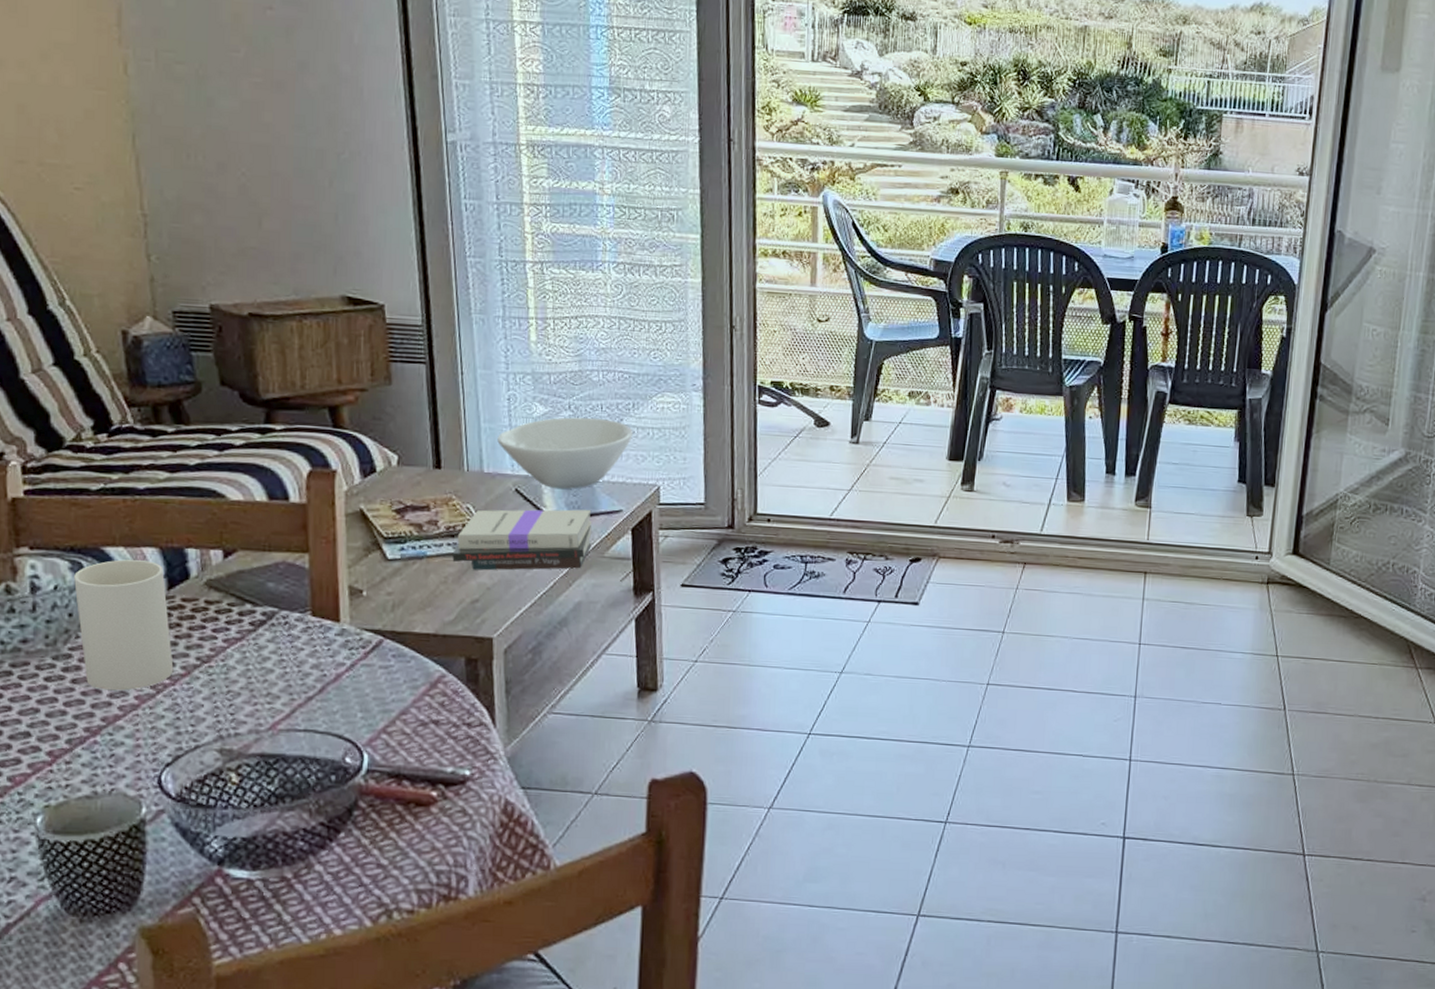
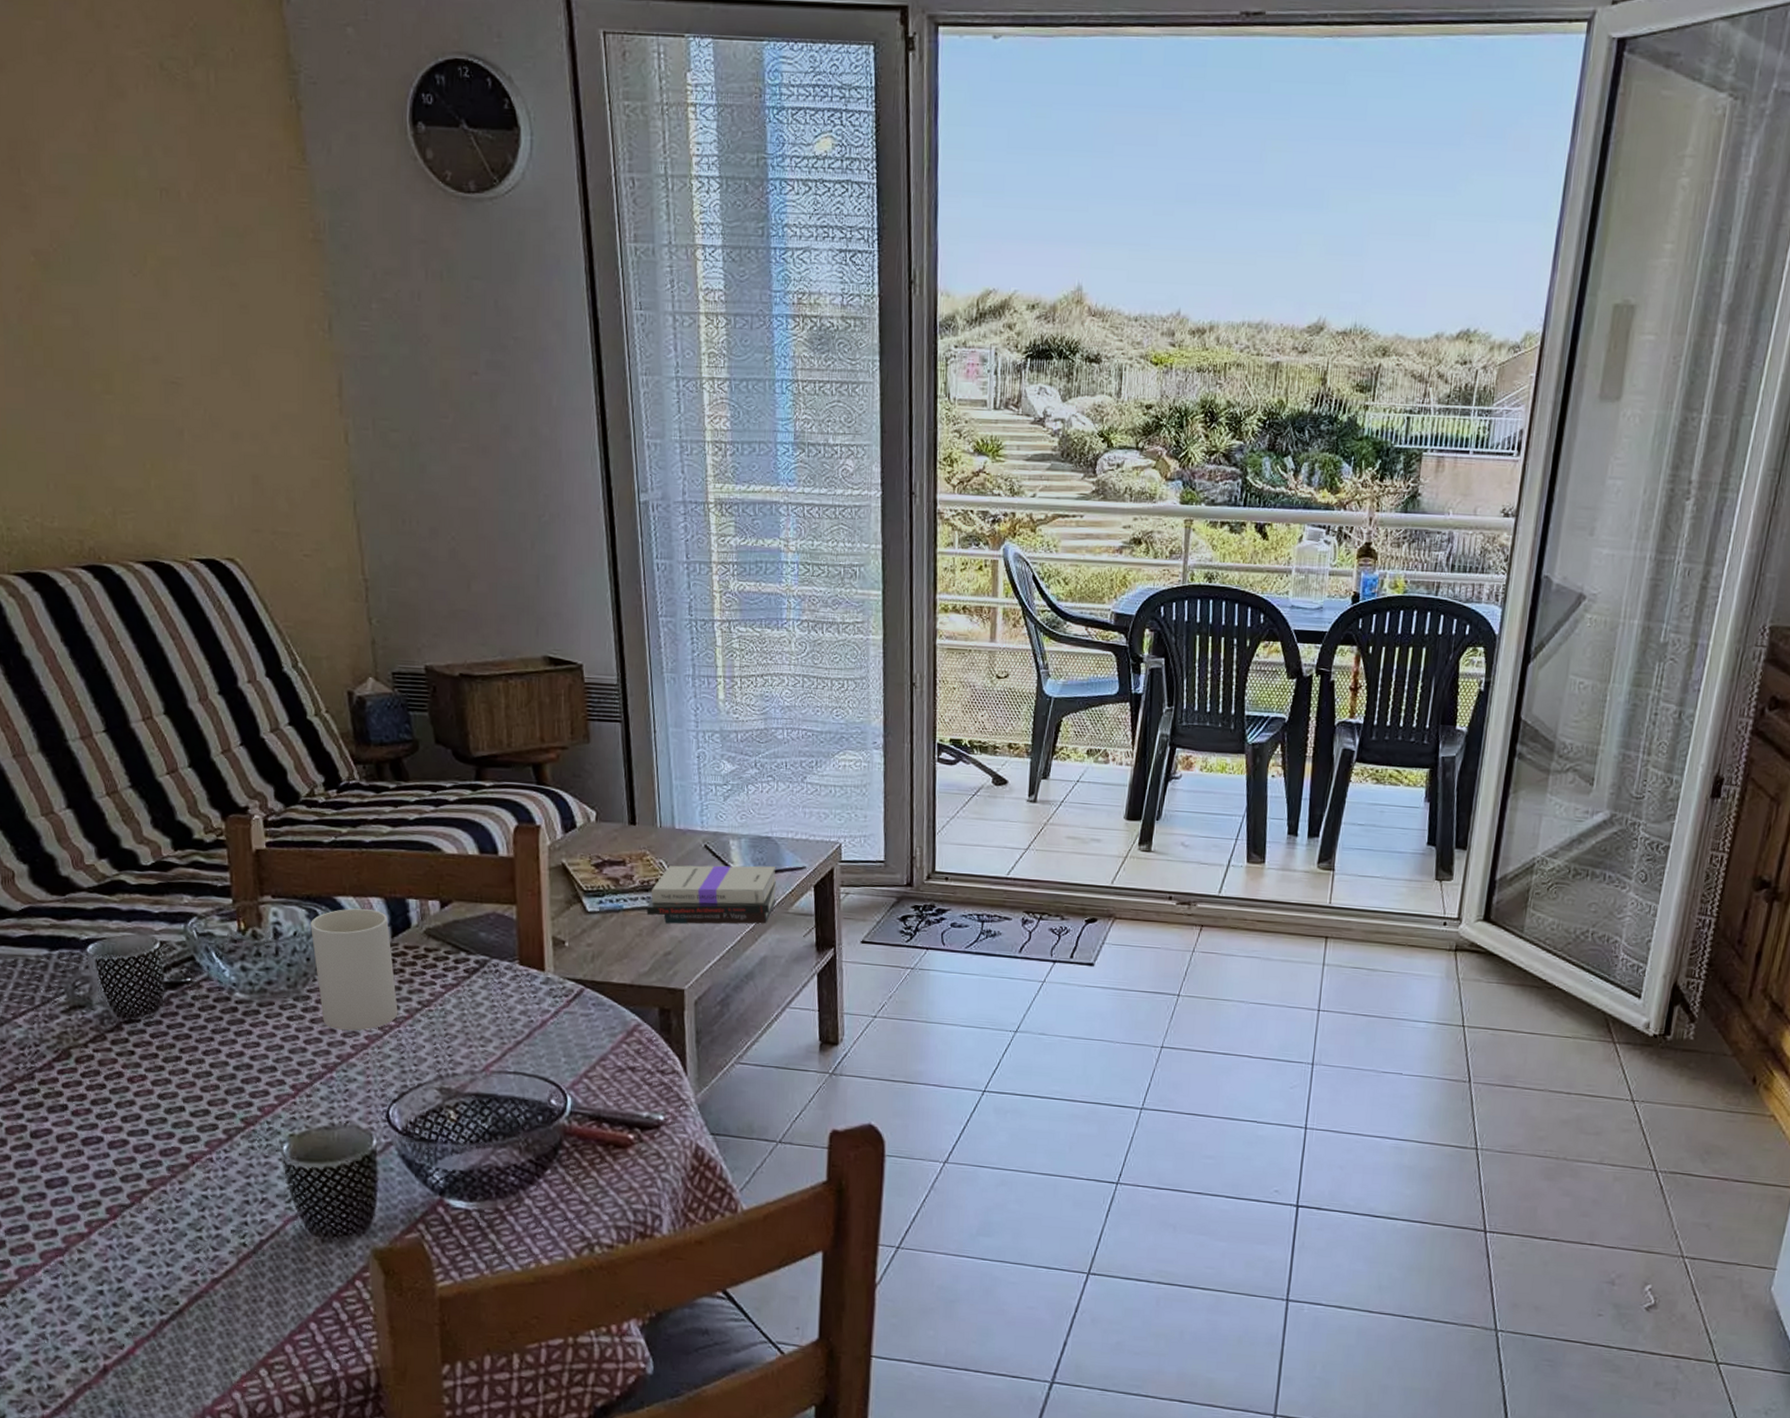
bowl: present [497,417,633,489] -> none [688,775,816,846]

